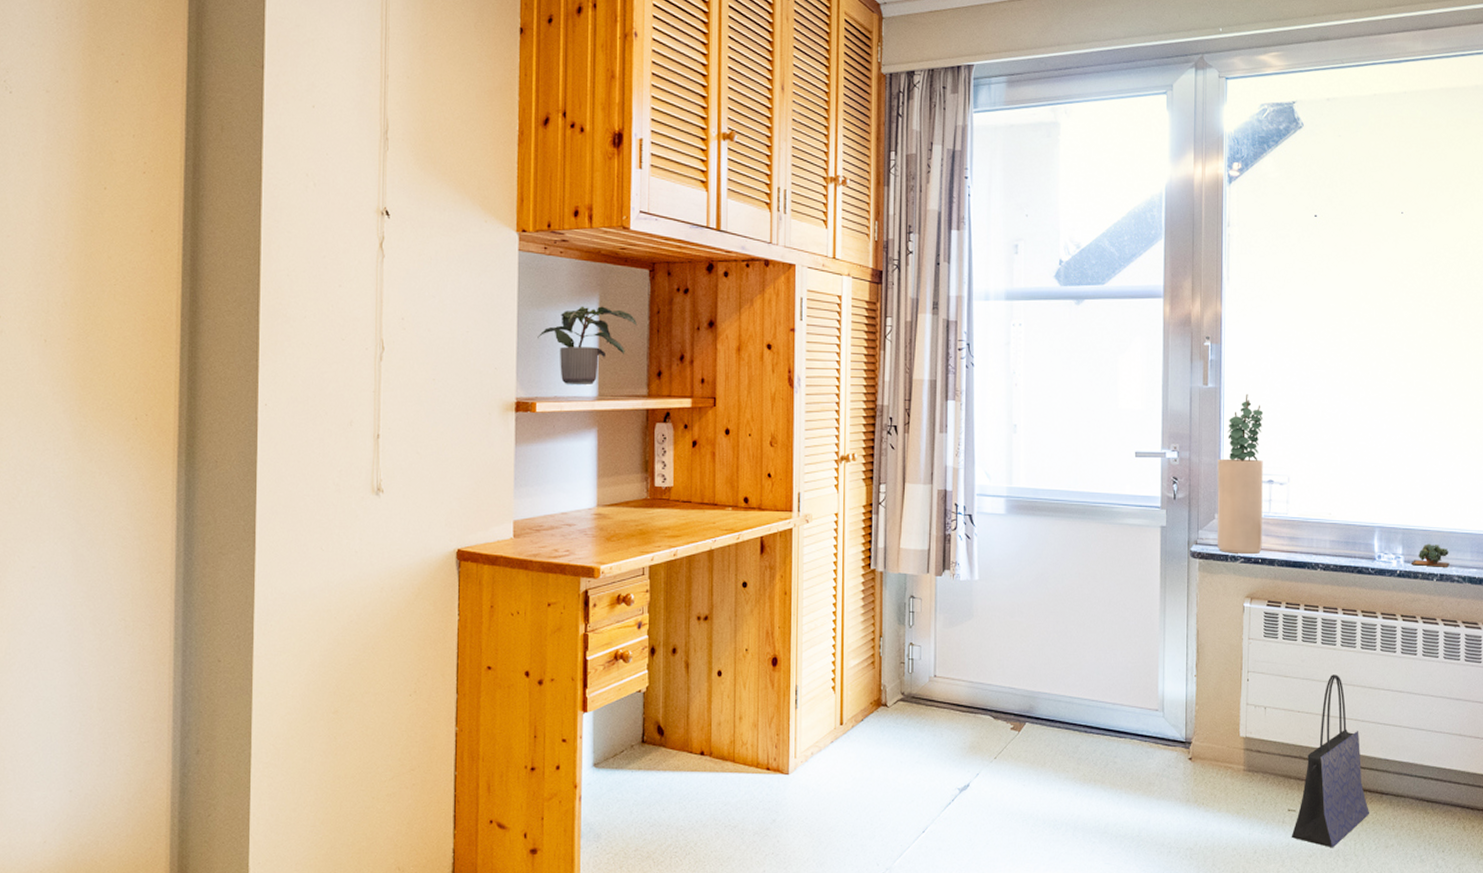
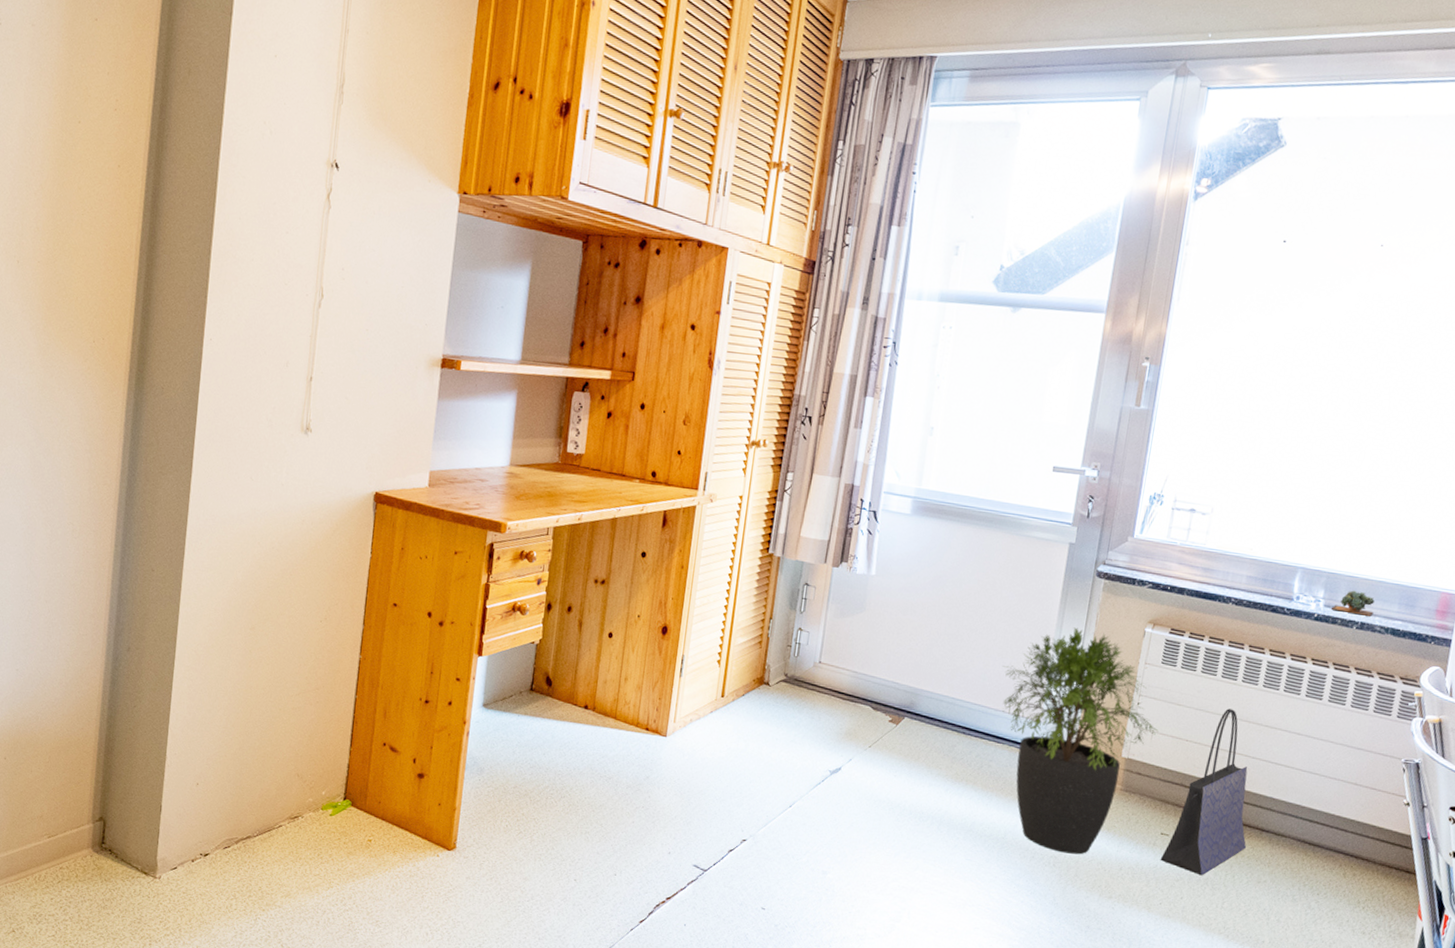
potted plant: present [537,306,637,384] -> none [468,271,565,348]
potted plant: none [1114,610,1271,843] -> present [1002,627,1159,855]
vase: present [1217,393,1264,555] -> none [1126,419,1196,582]

